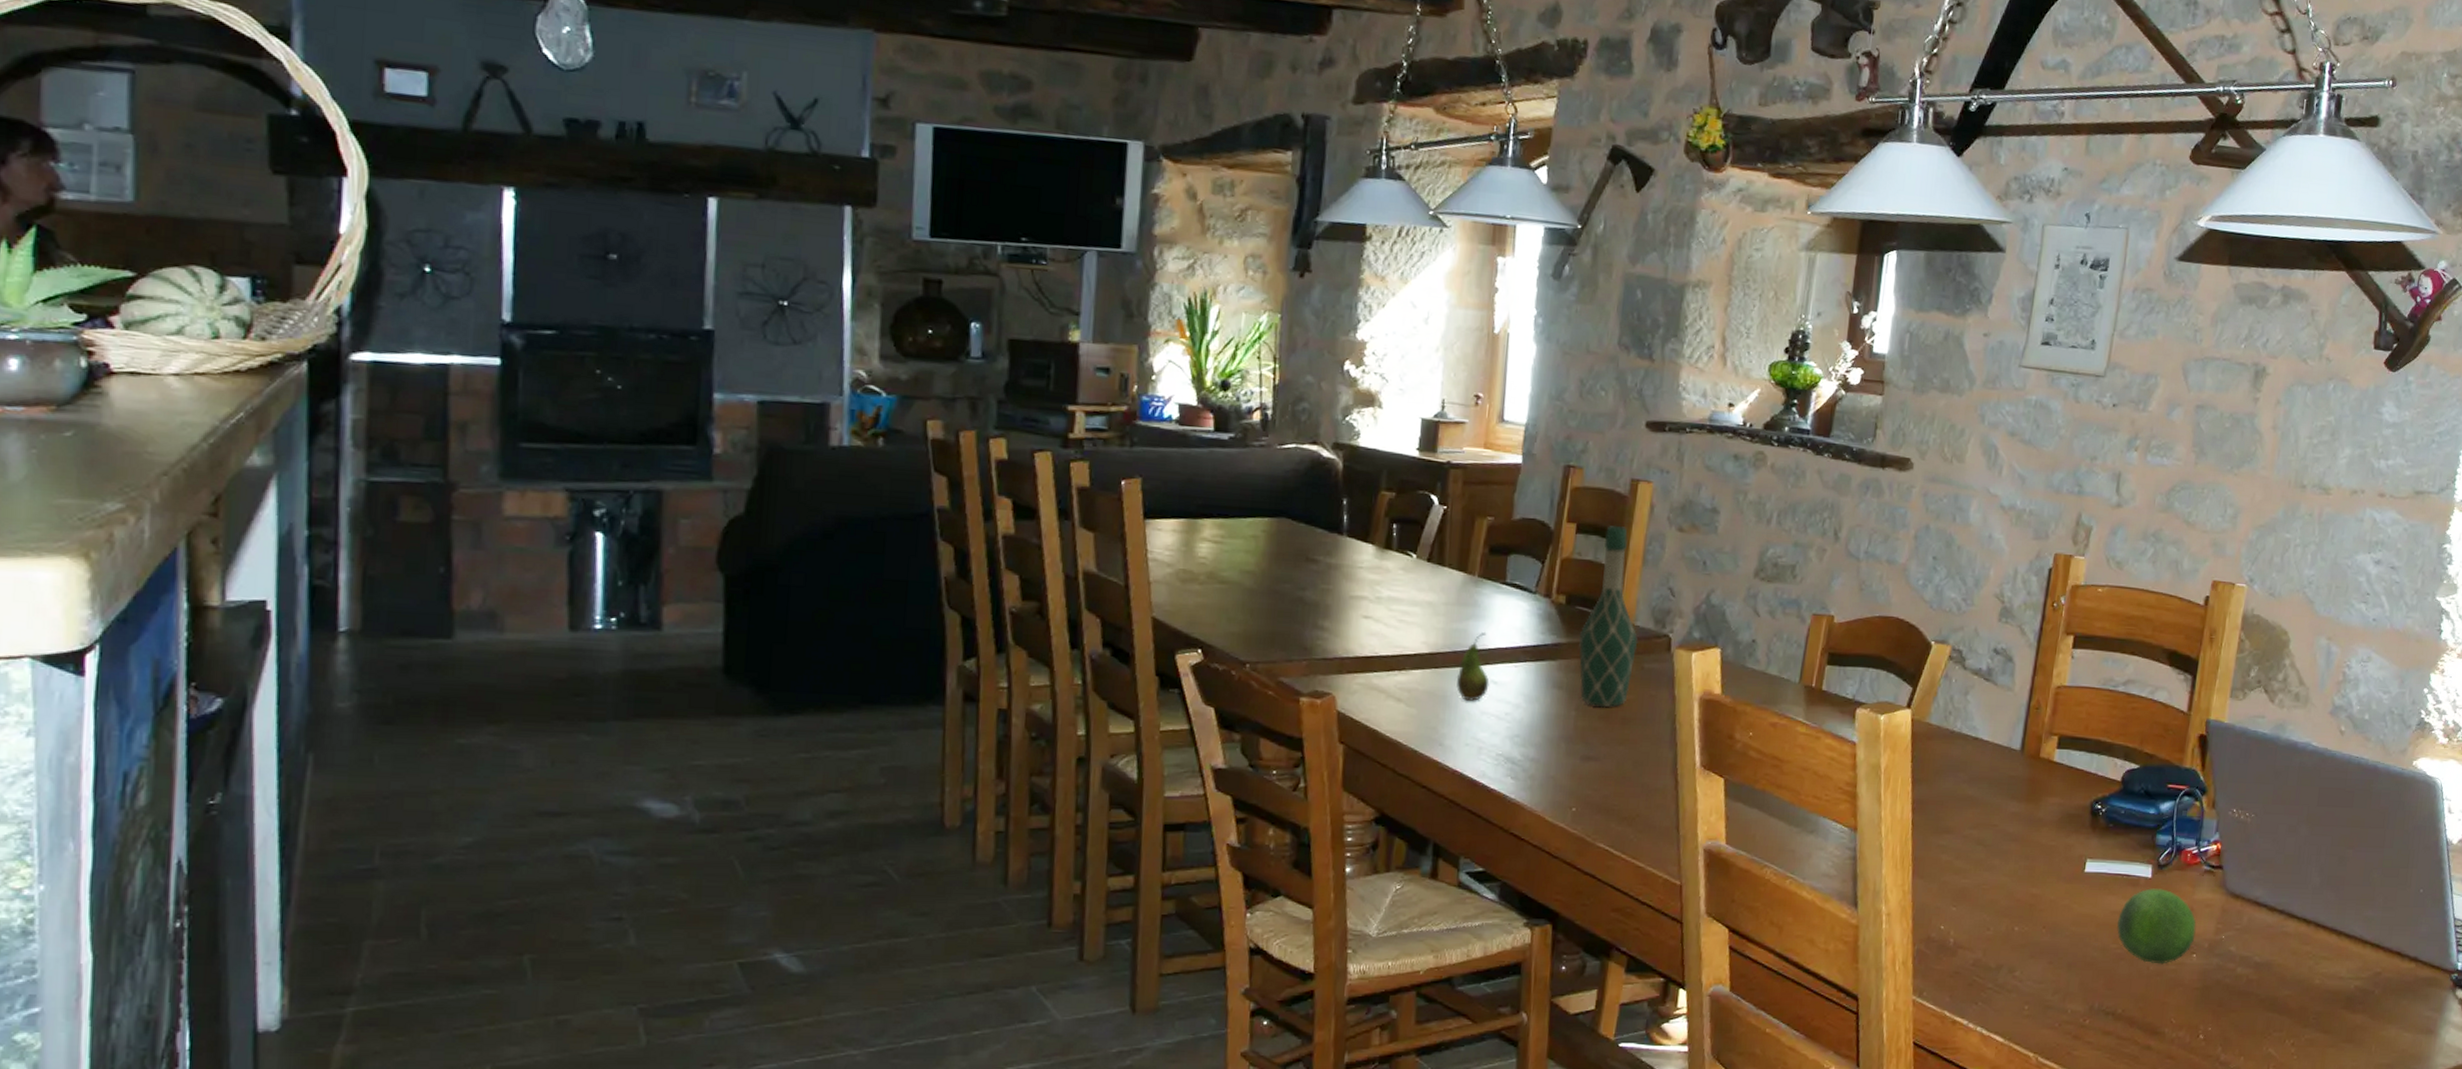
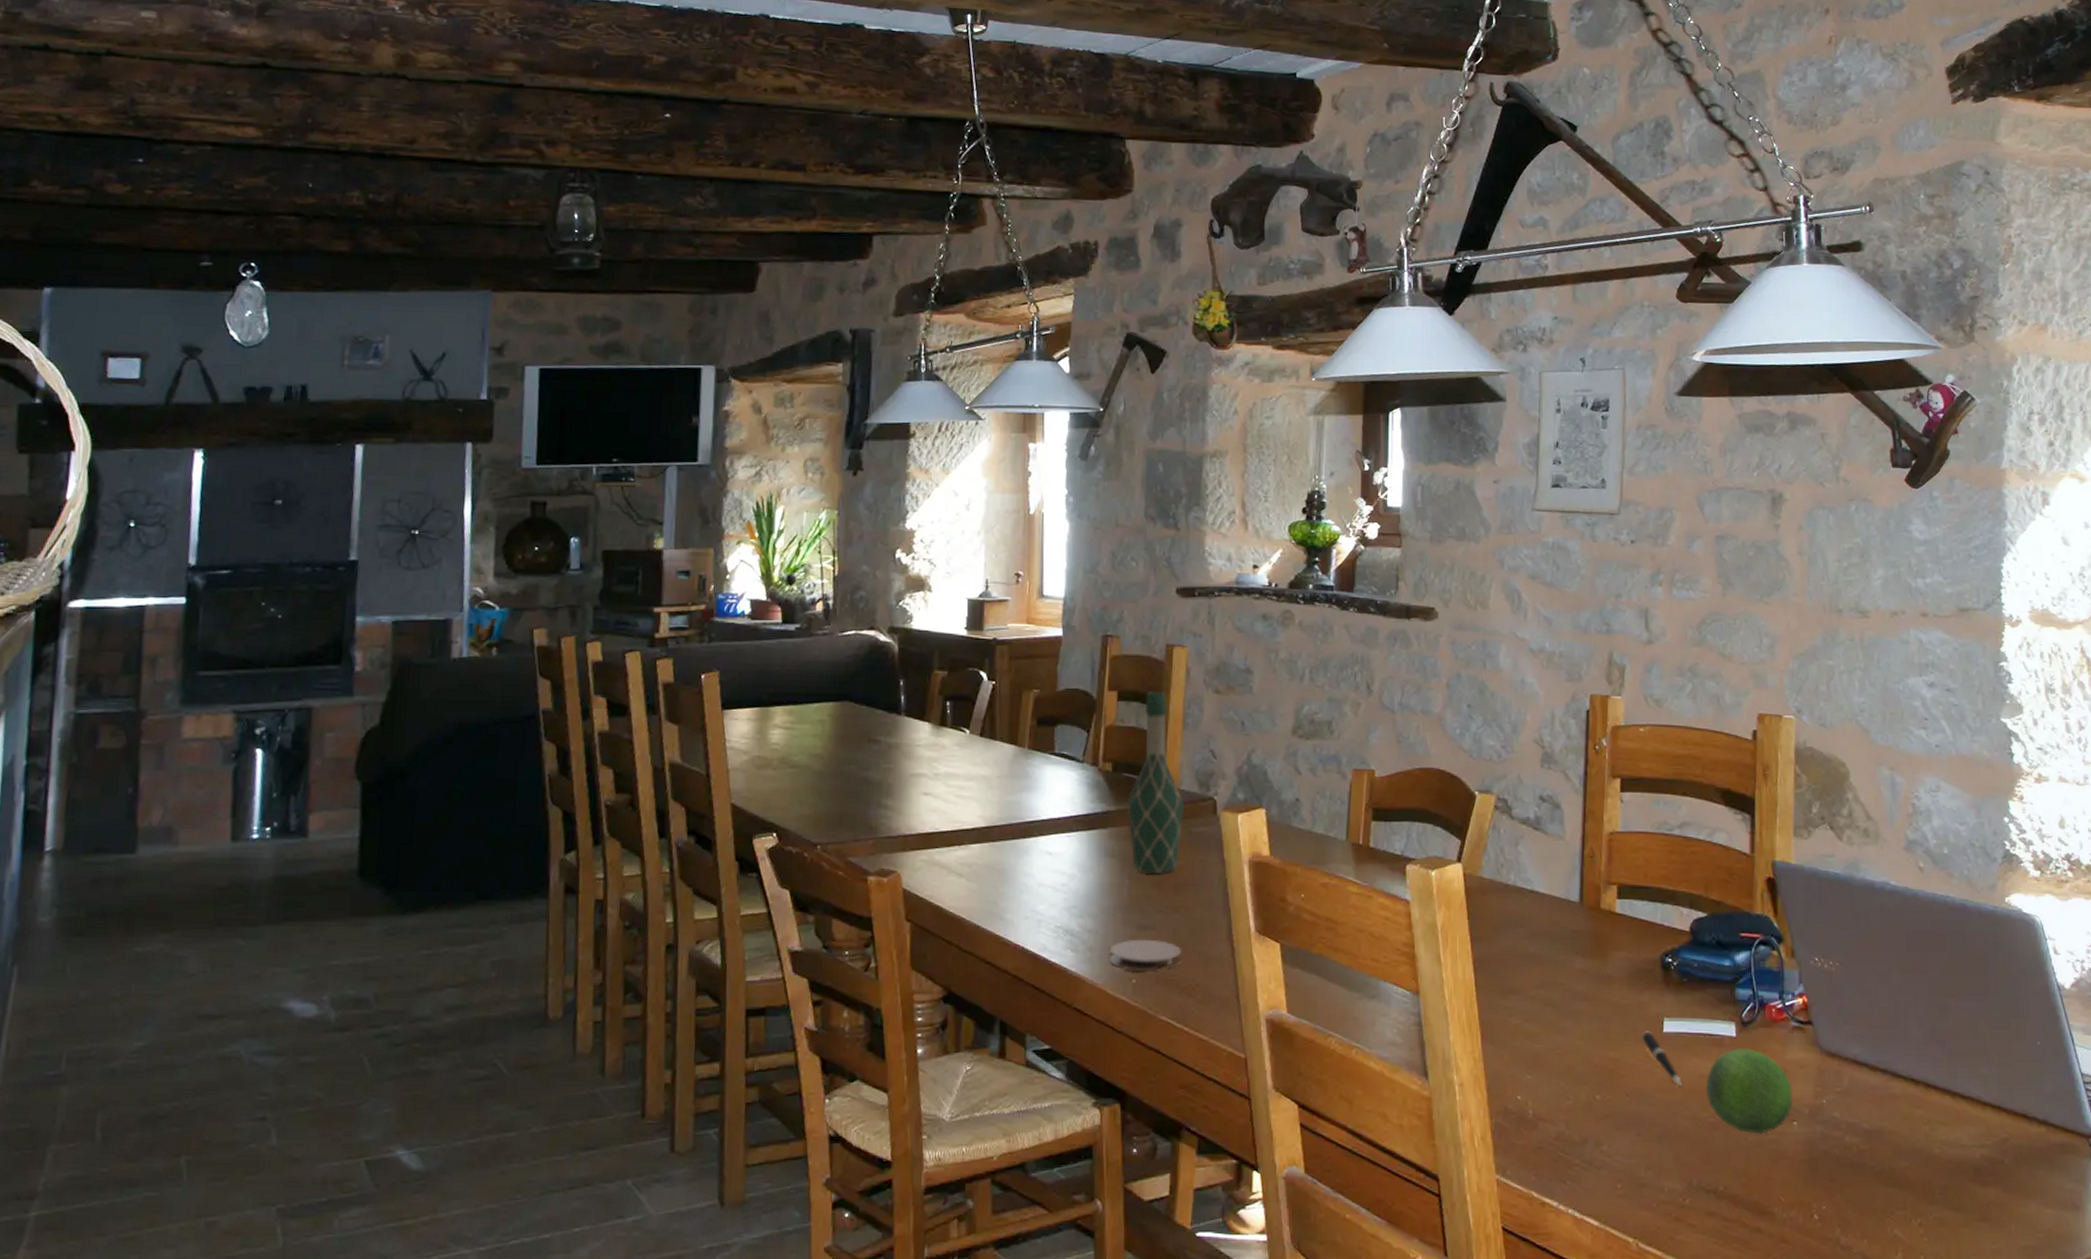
fruit: present [1456,631,1490,701] -> none [1013,803,1045,873]
coaster: none [1551,769,1624,802] -> present [1110,939,1181,973]
pen: none [2064,870,2096,922] -> present [1642,1031,1682,1087]

